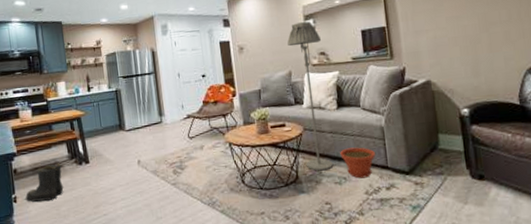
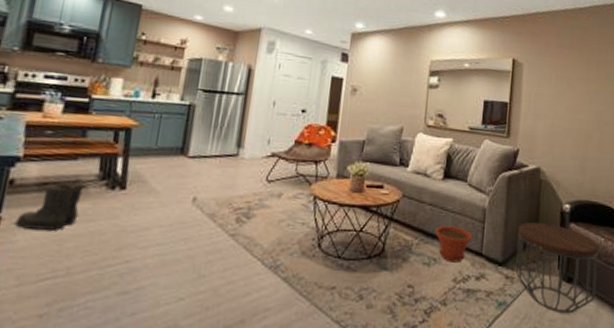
floor lamp: present [287,21,334,171] -> none [395,76,443,247]
side table: none [419,129,512,208] -> present [515,222,599,314]

